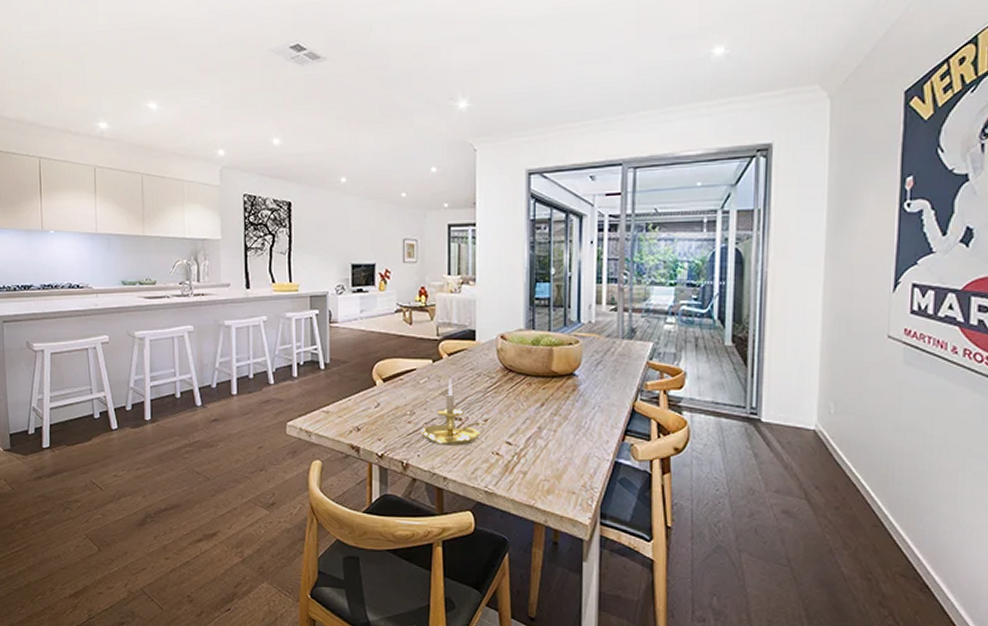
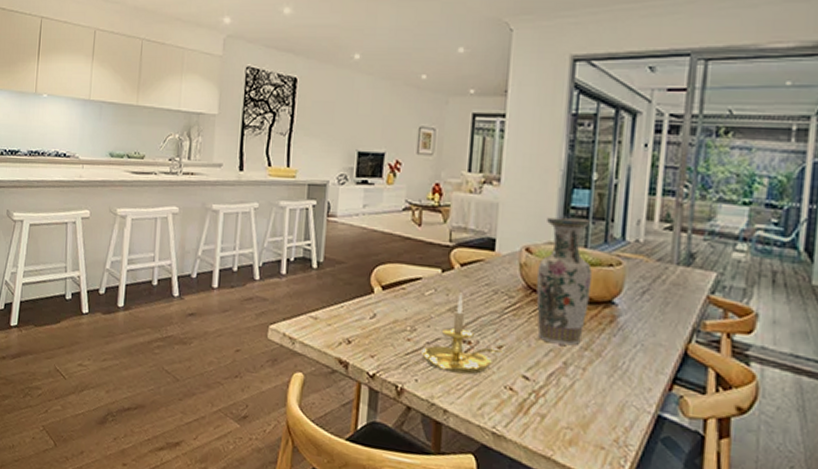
vase: none [511,308,557,413] -> present [536,217,593,346]

